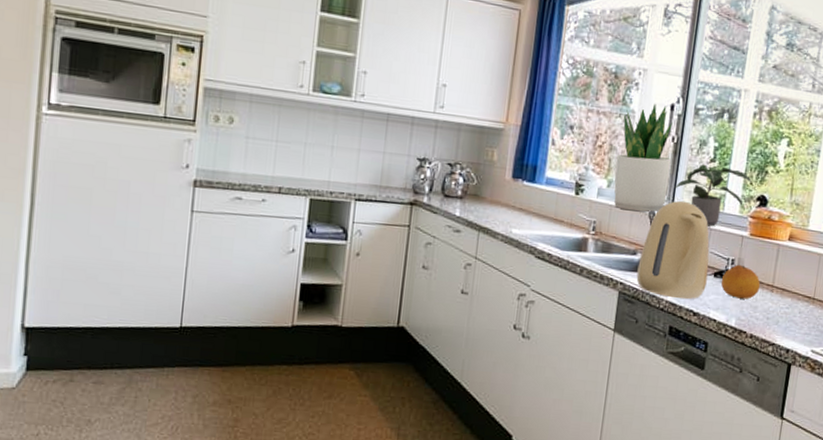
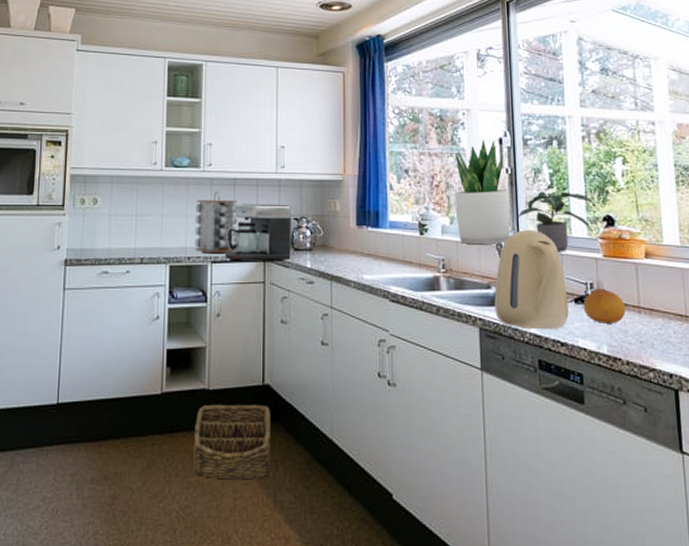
basket: none [320,341,403,414] -> present [193,404,270,480]
spice rack: none [338,124,389,193] -> present [194,190,237,254]
coffee maker: none [370,141,447,207] -> present [225,203,292,262]

